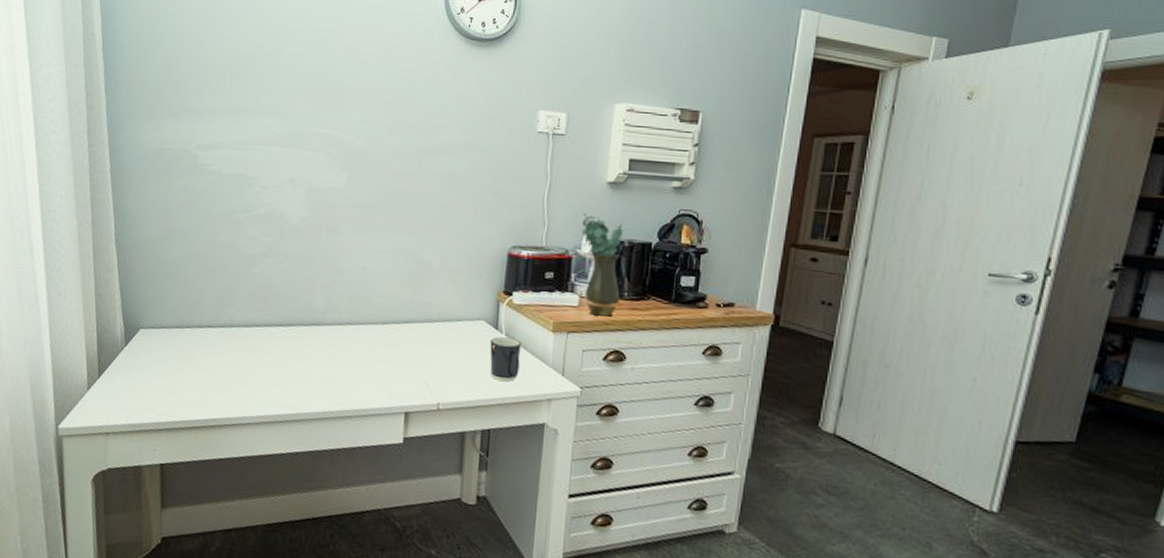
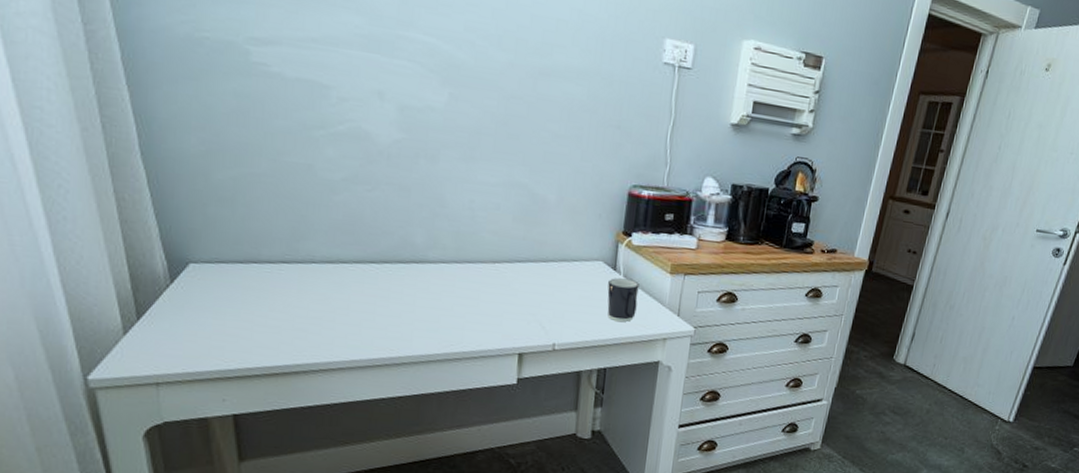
vase: present [582,214,624,317] -> none [702,155,744,260]

